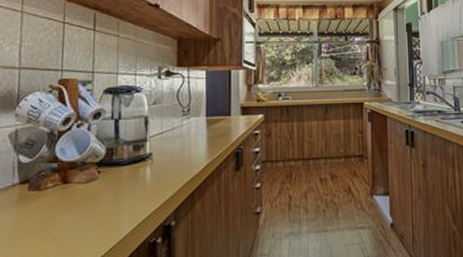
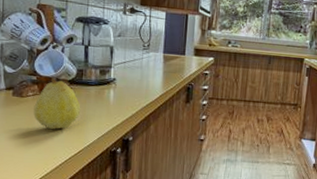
fruit: none [54,162,112,225] -> present [33,77,81,129]

